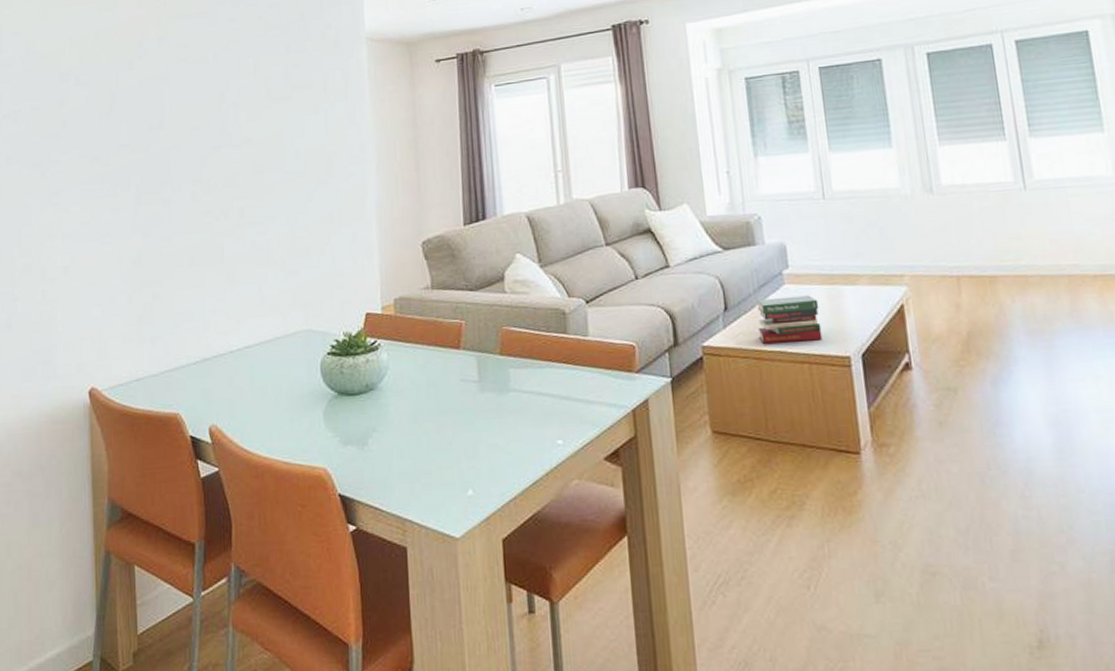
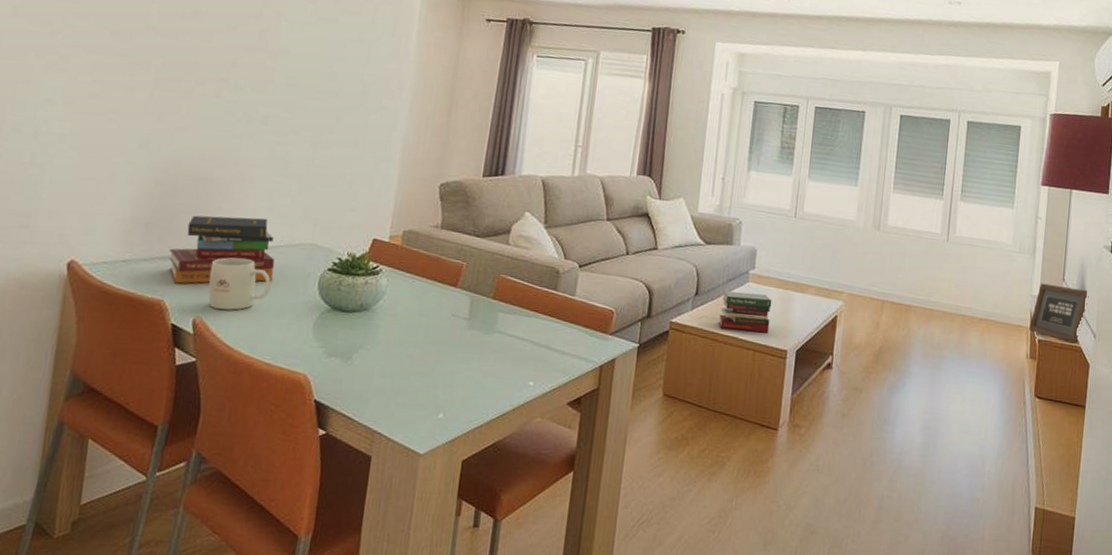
books: none [176,312,276,394] -> present [168,215,275,284]
mug: none [216,356,276,414] -> present [208,257,271,311]

